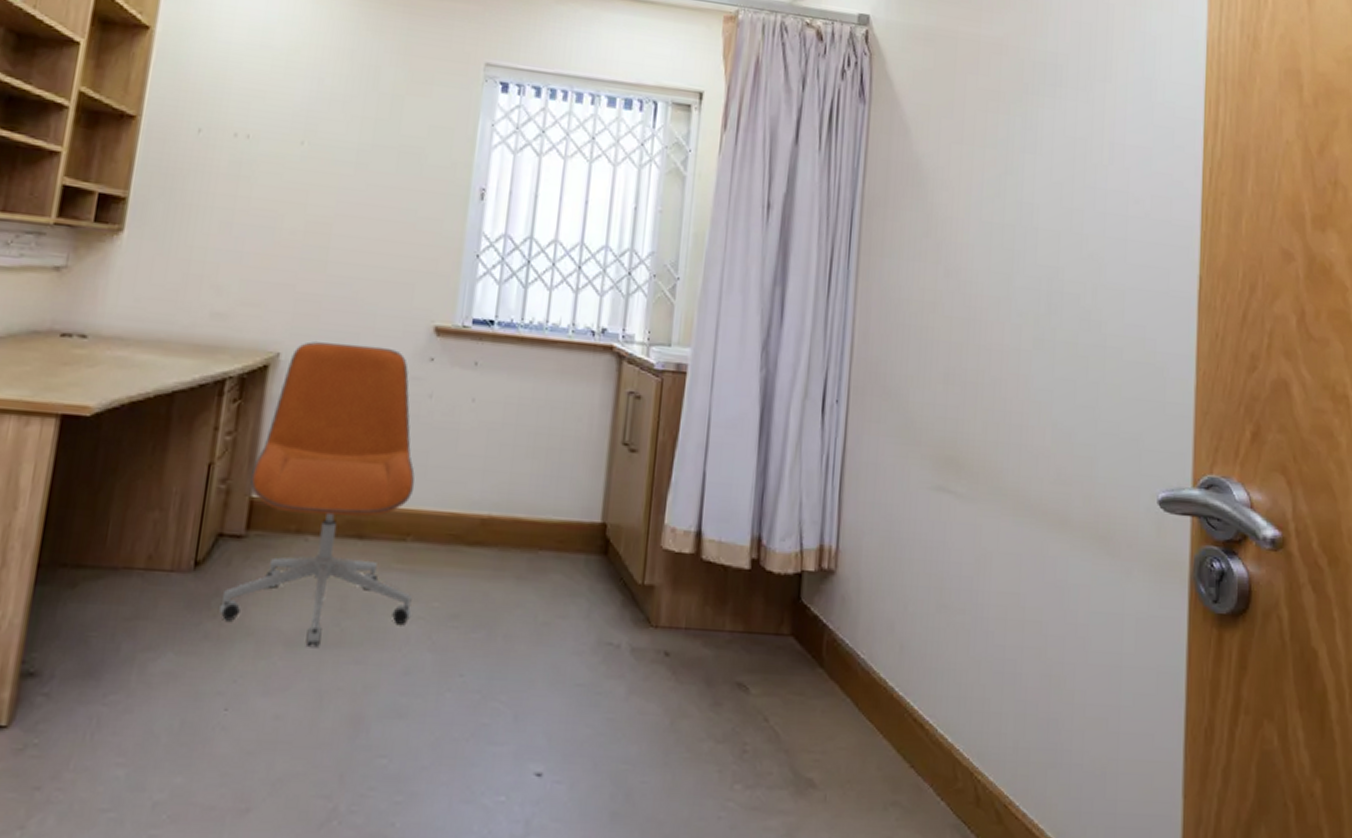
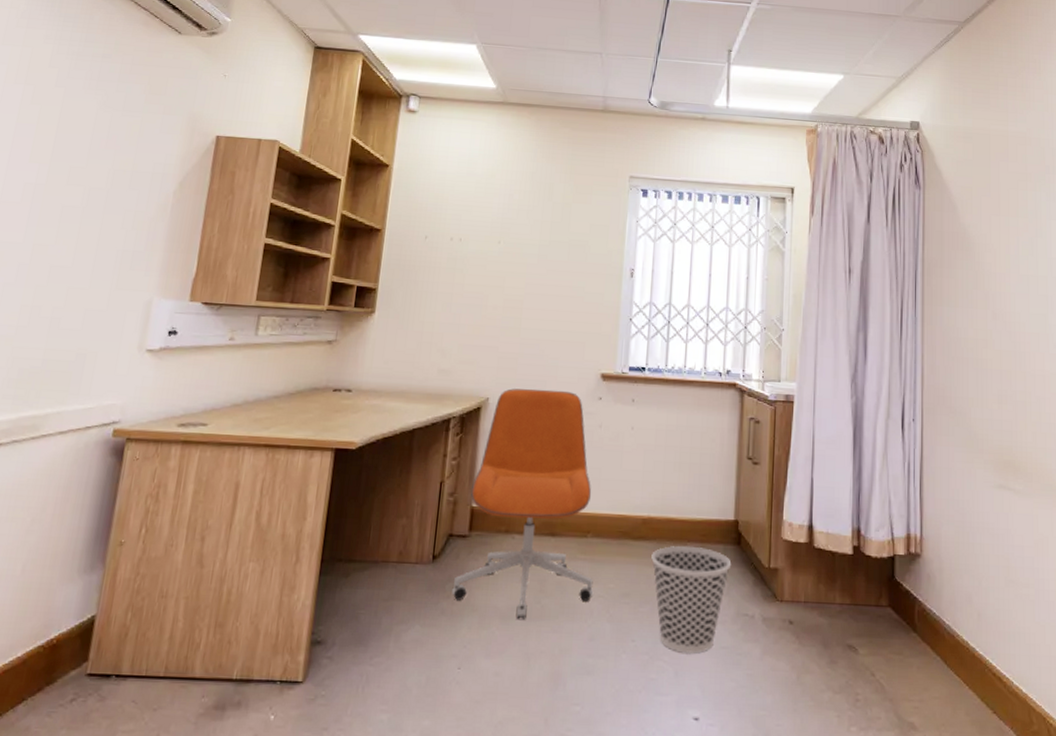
wastebasket: none [490,554,595,692] -> present [651,545,732,654]

